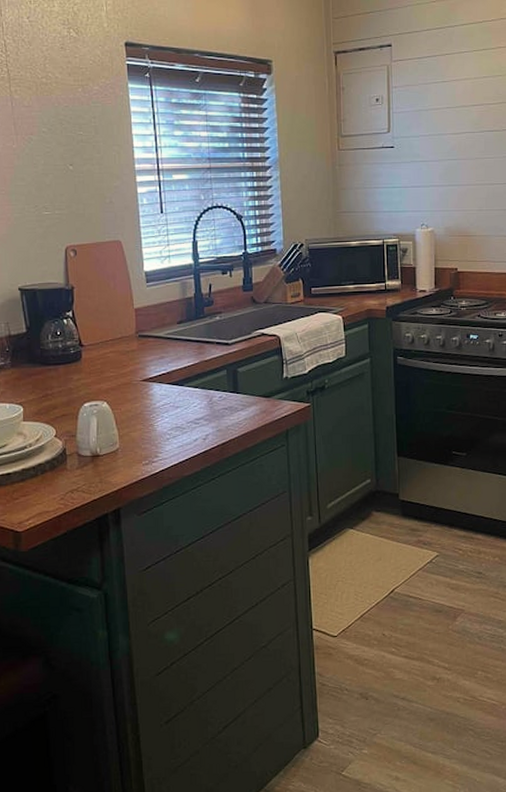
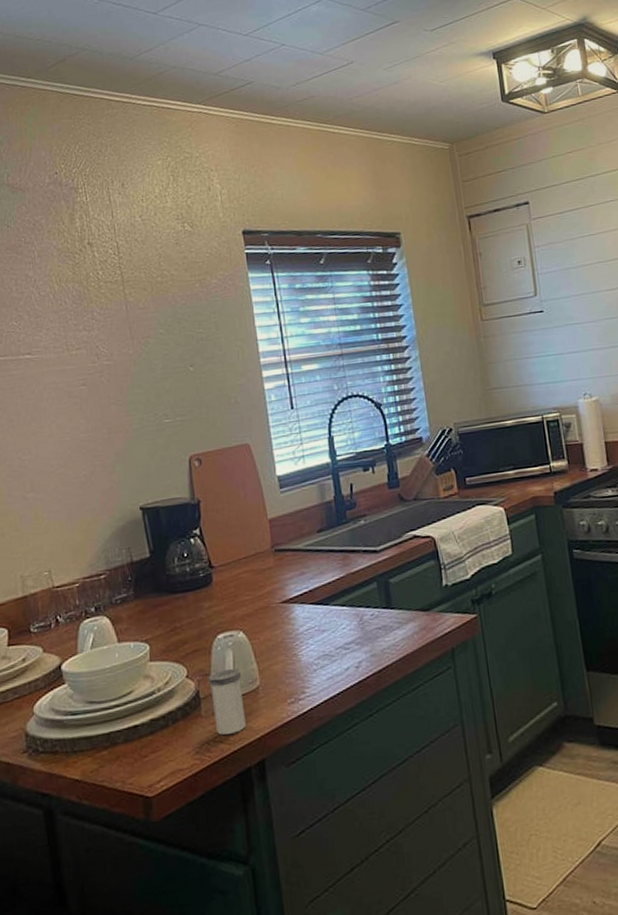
salt shaker: none [74,433,105,486] -> present [208,669,246,735]

